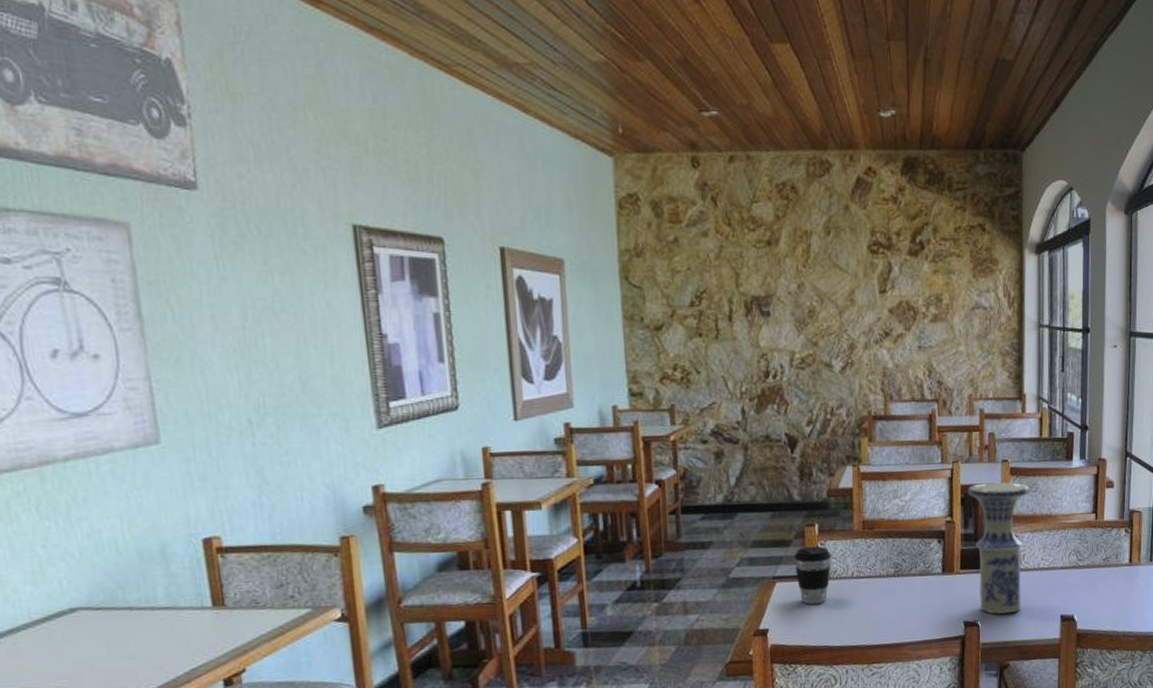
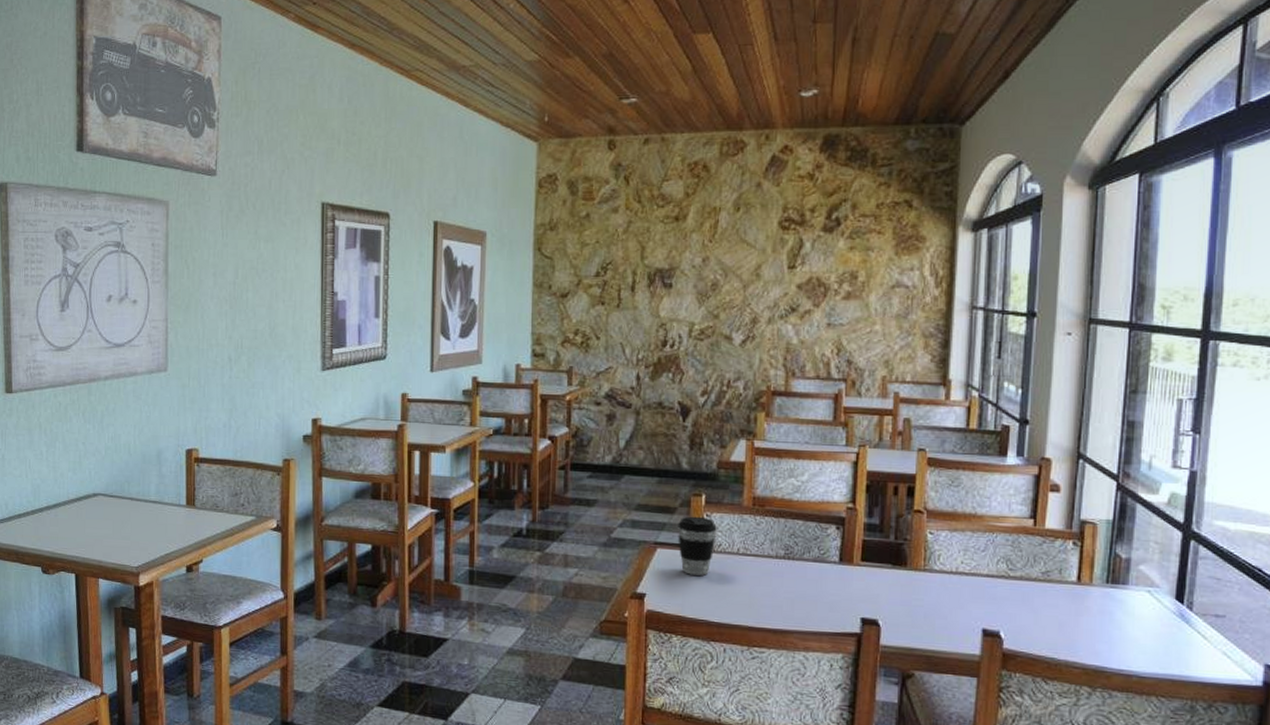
vase: present [968,482,1029,614] -> none [875,471,950,618]

